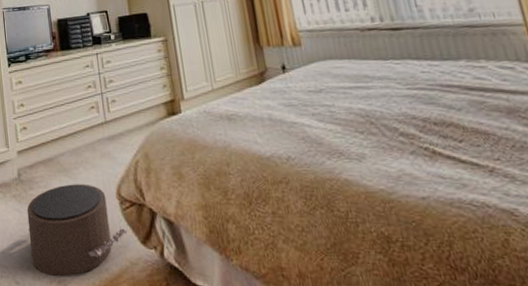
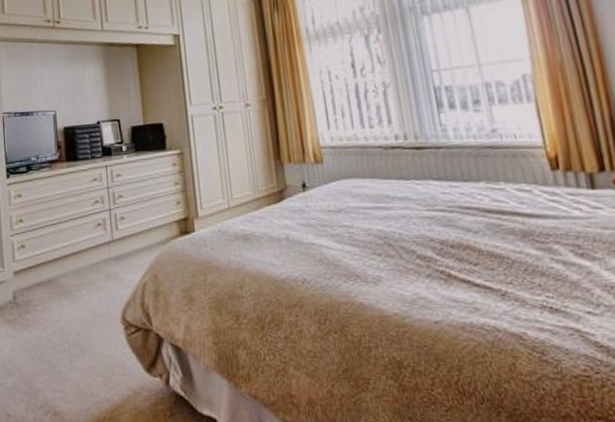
pouf: present [27,184,128,277] -> none [22,307,132,409]

